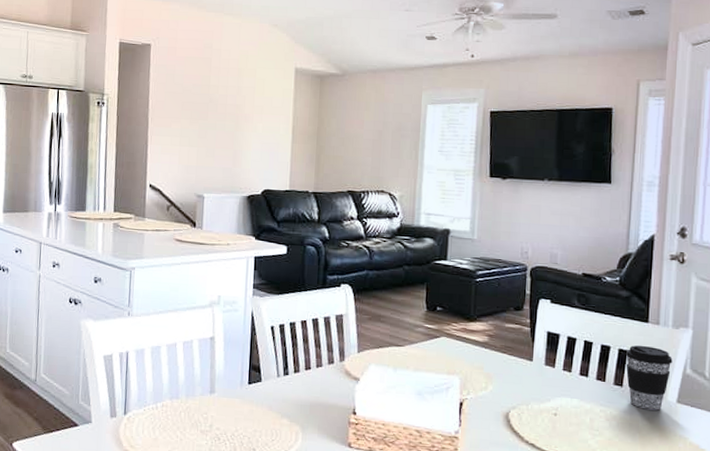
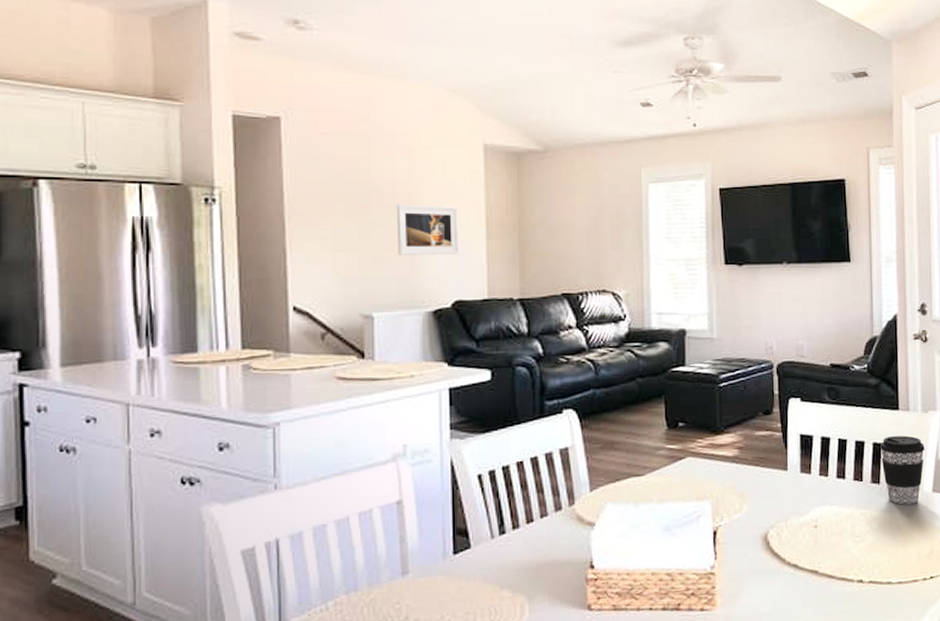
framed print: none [225,113,272,154] -> present [396,205,459,255]

